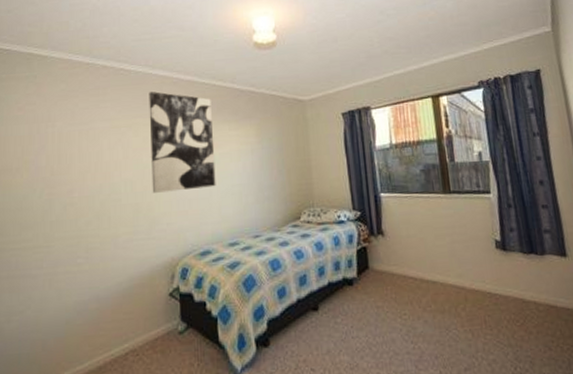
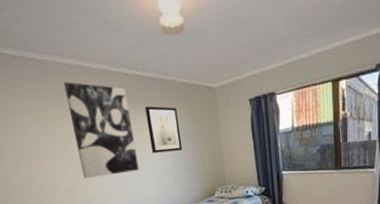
wall art: none [229,117,267,168] -> present [145,106,183,153]

